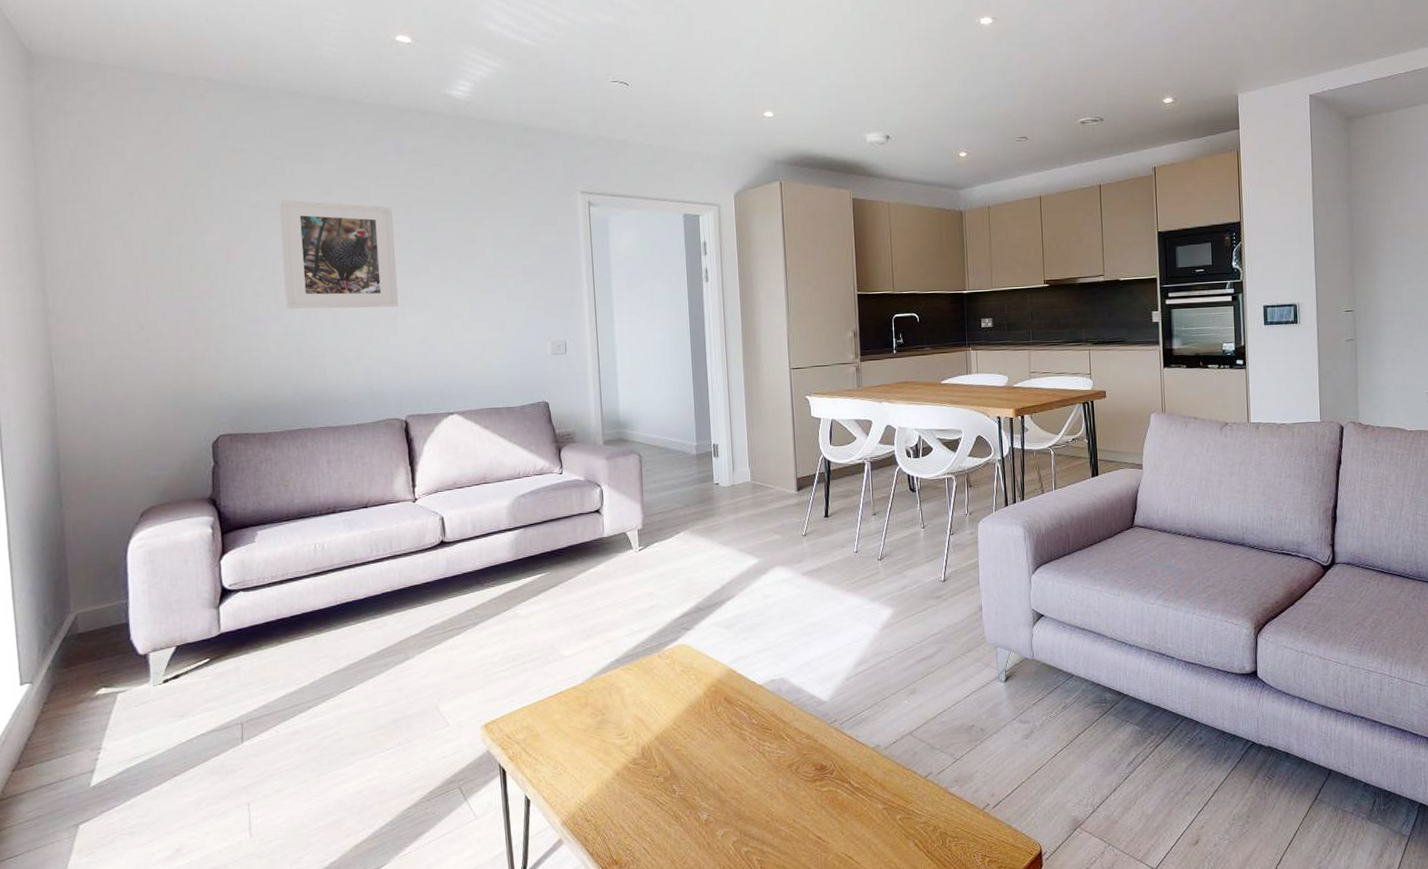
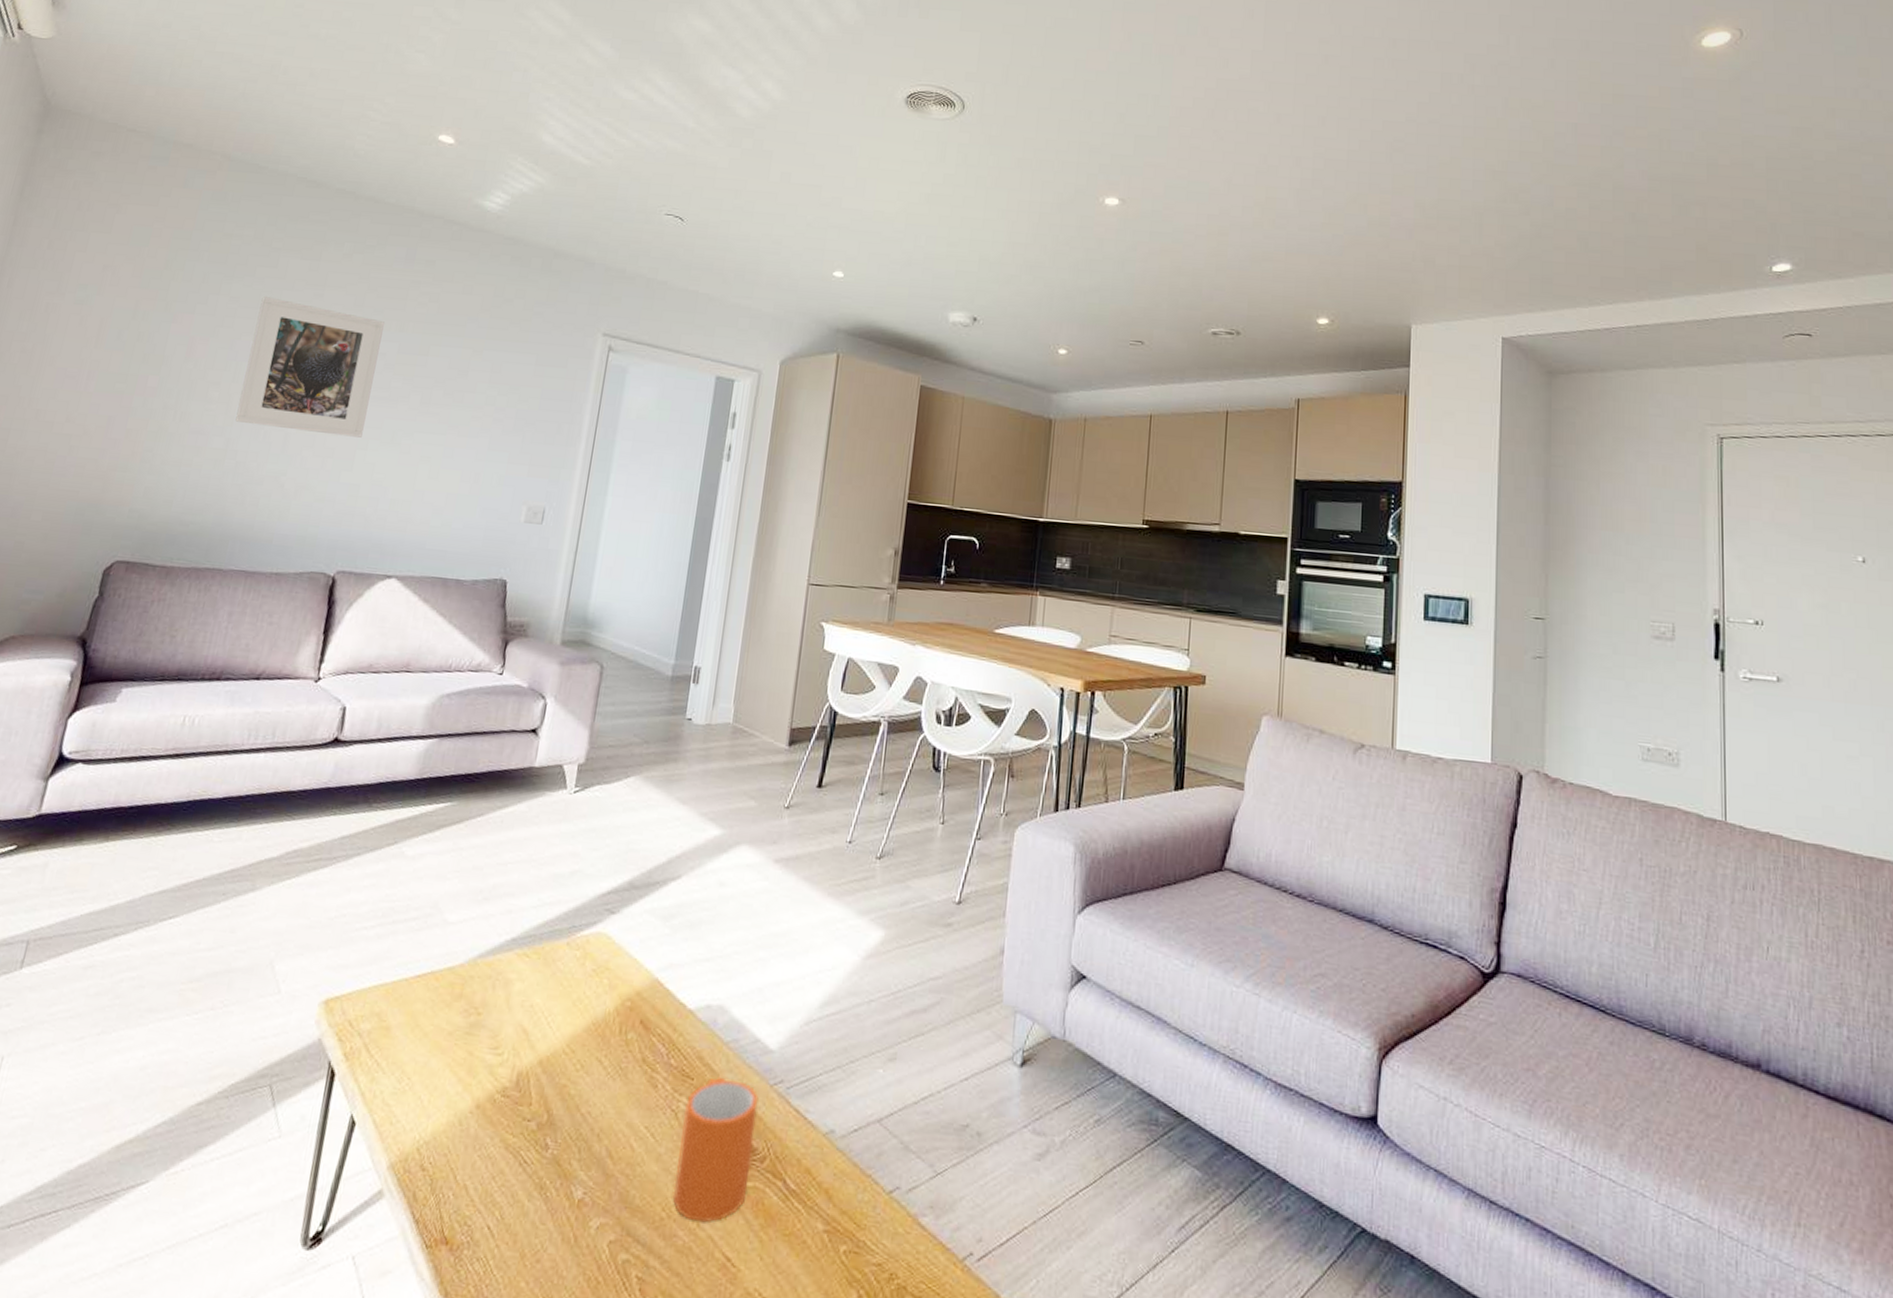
mug: none [769,725,825,819] -> present [672,1076,759,1223]

